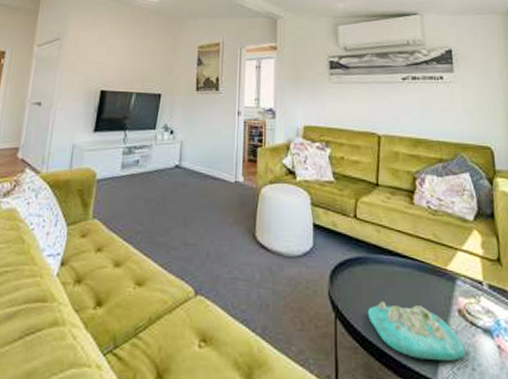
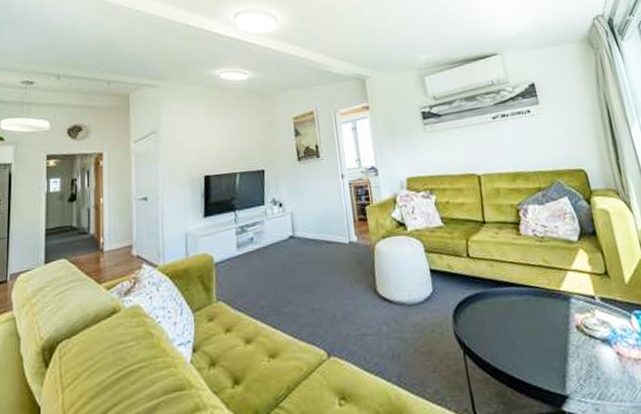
decorative tray: present [367,300,466,362] -> none [493,328,589,378]

